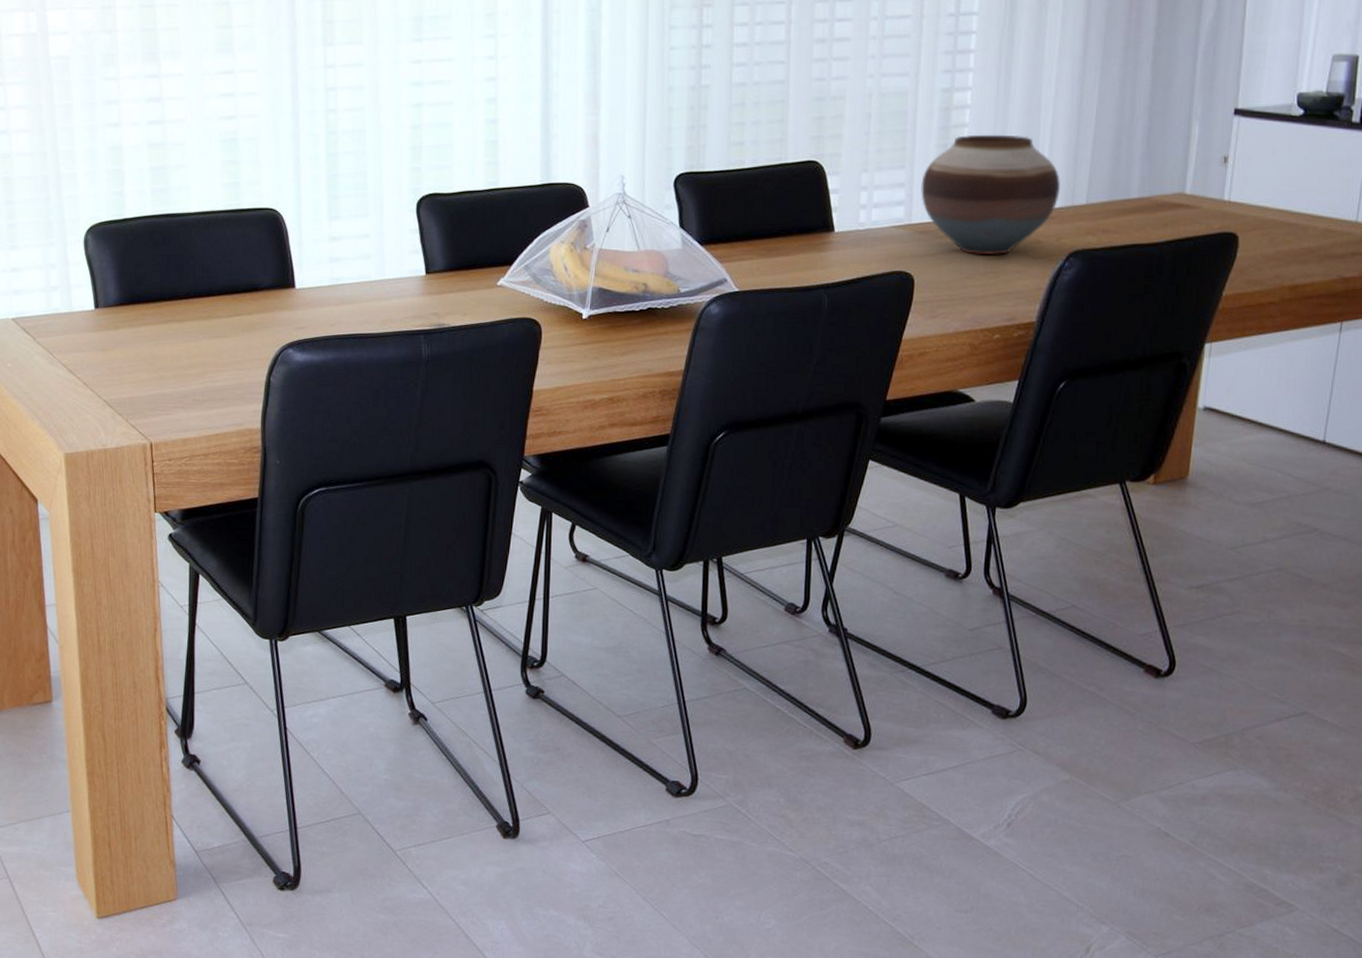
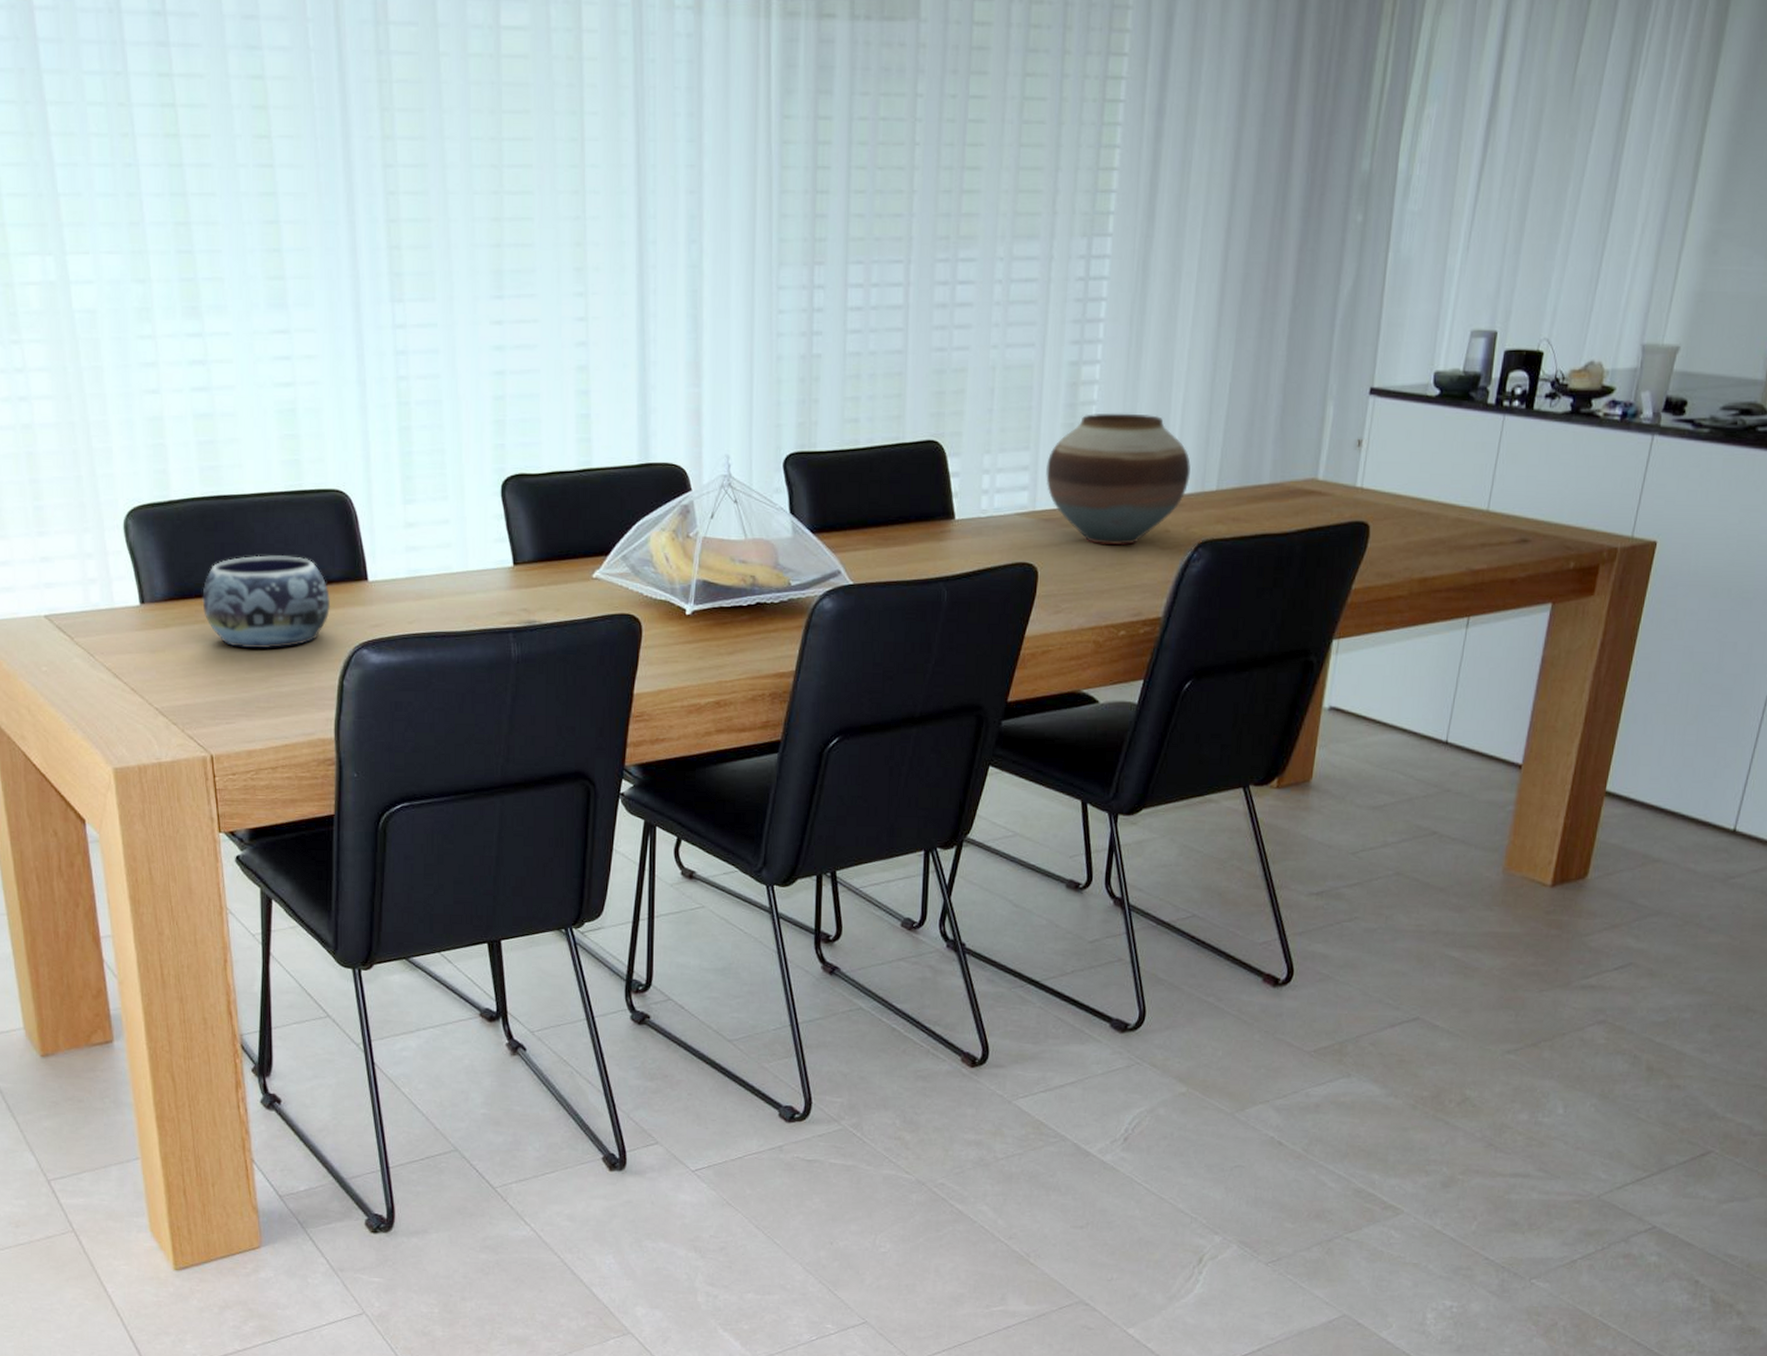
decorative bowl: none [149,265,262,349] -> present [202,555,331,649]

